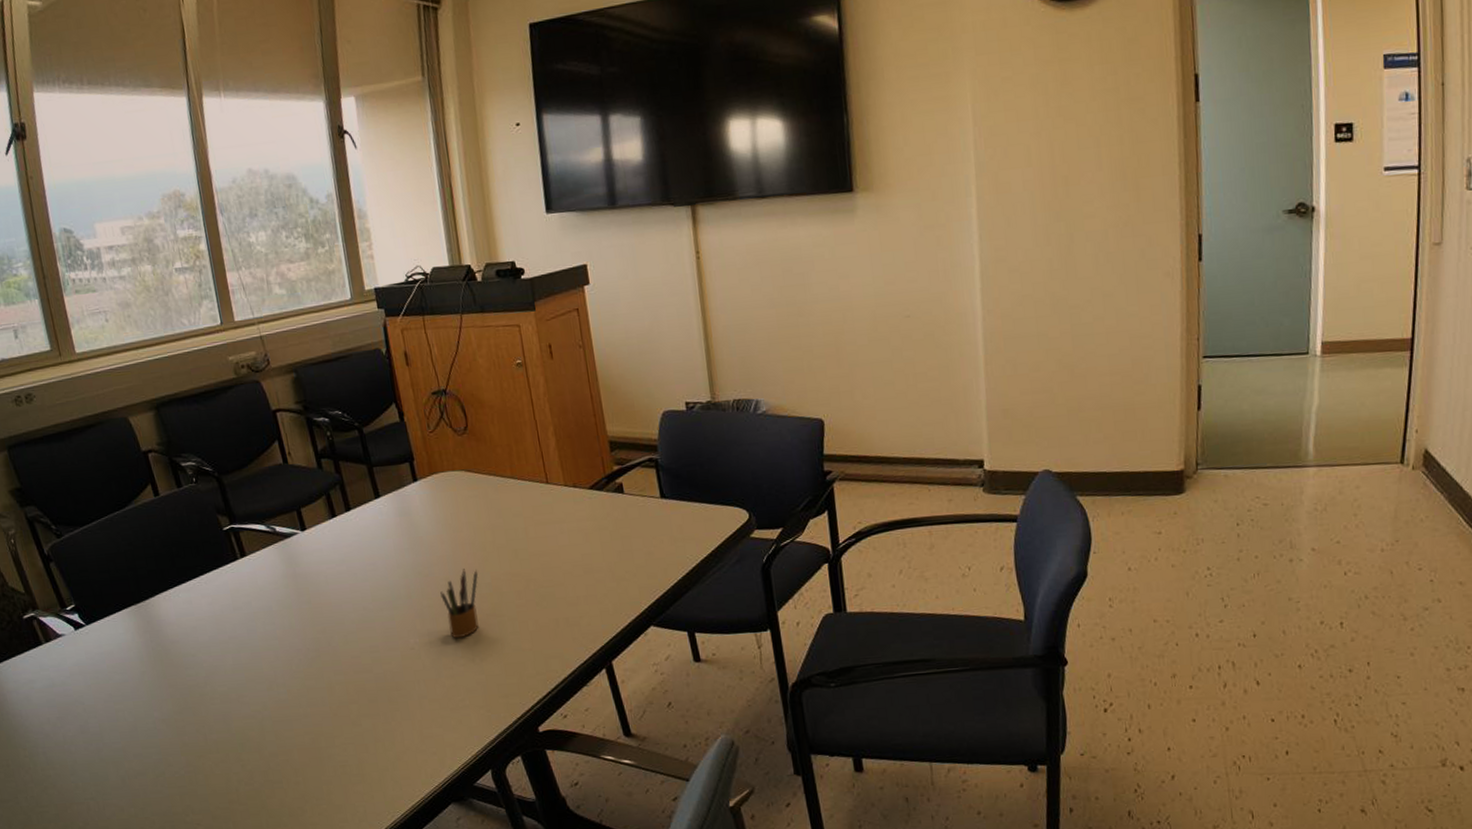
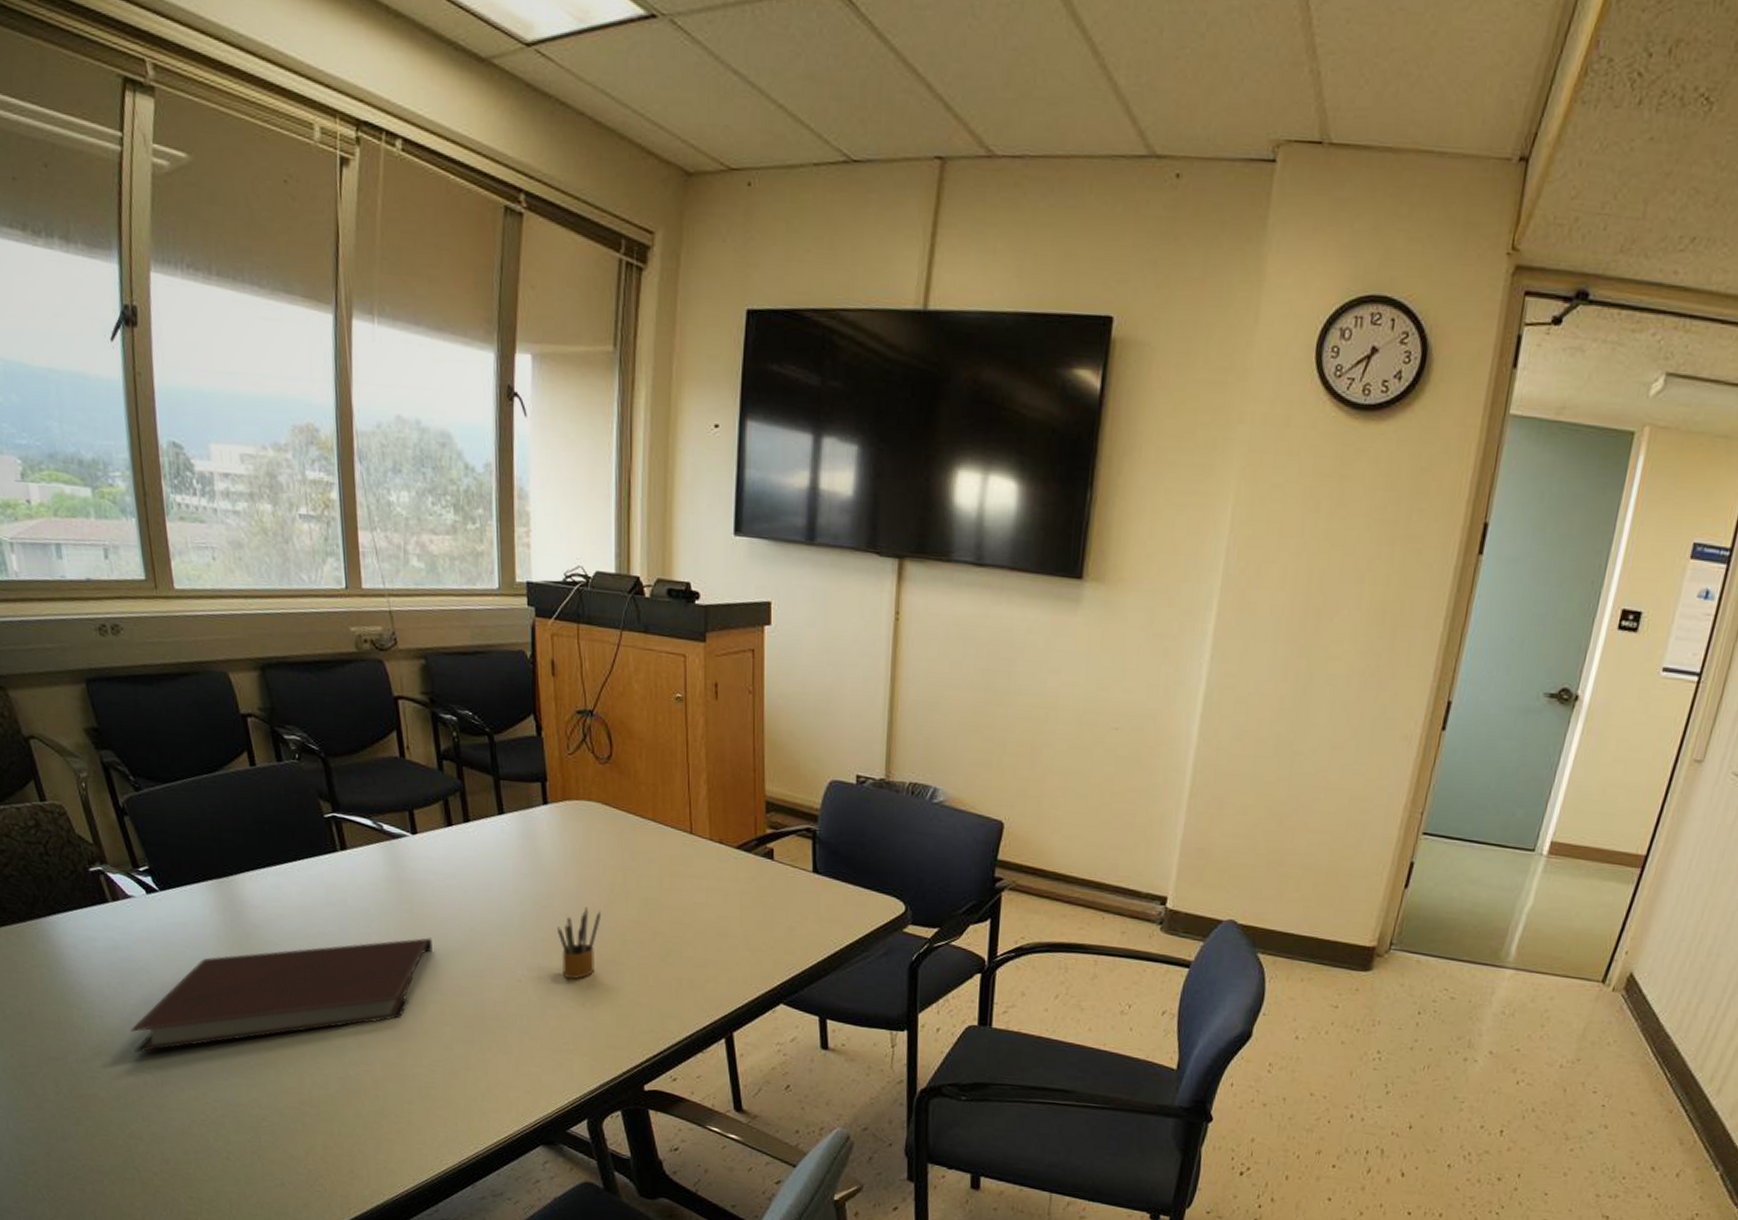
notebook: none [71,623,332,782] -> present [130,937,433,1053]

